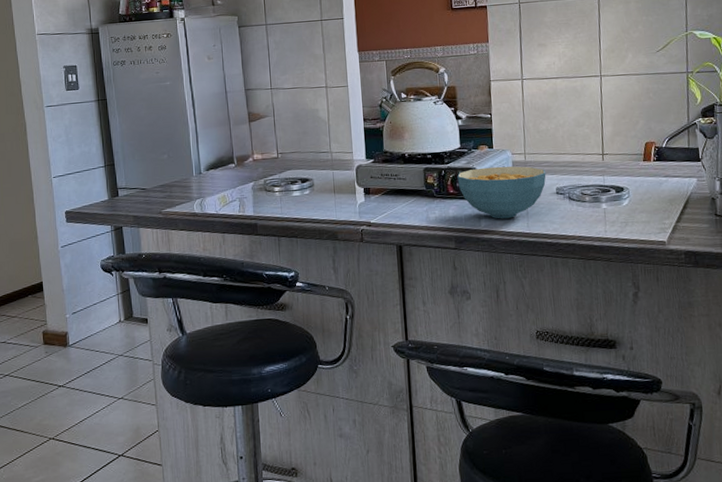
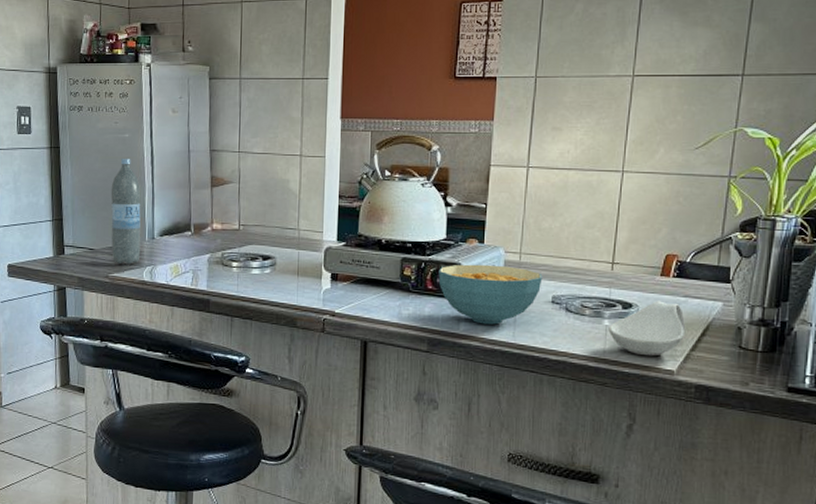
water bottle: none [157,103,190,200] -> present [111,158,141,265]
spoon rest: none [606,182,671,231] -> present [608,301,686,356]

